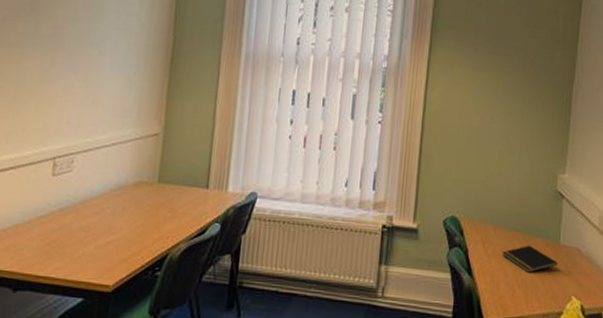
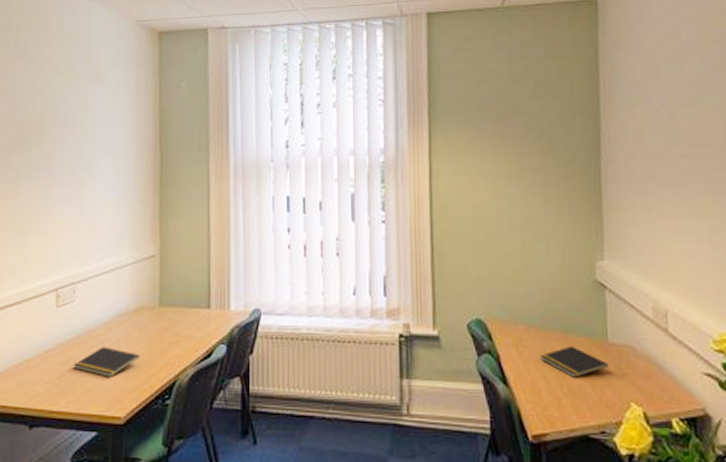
notepad: none [64,217,134,247] -> present [73,347,140,377]

